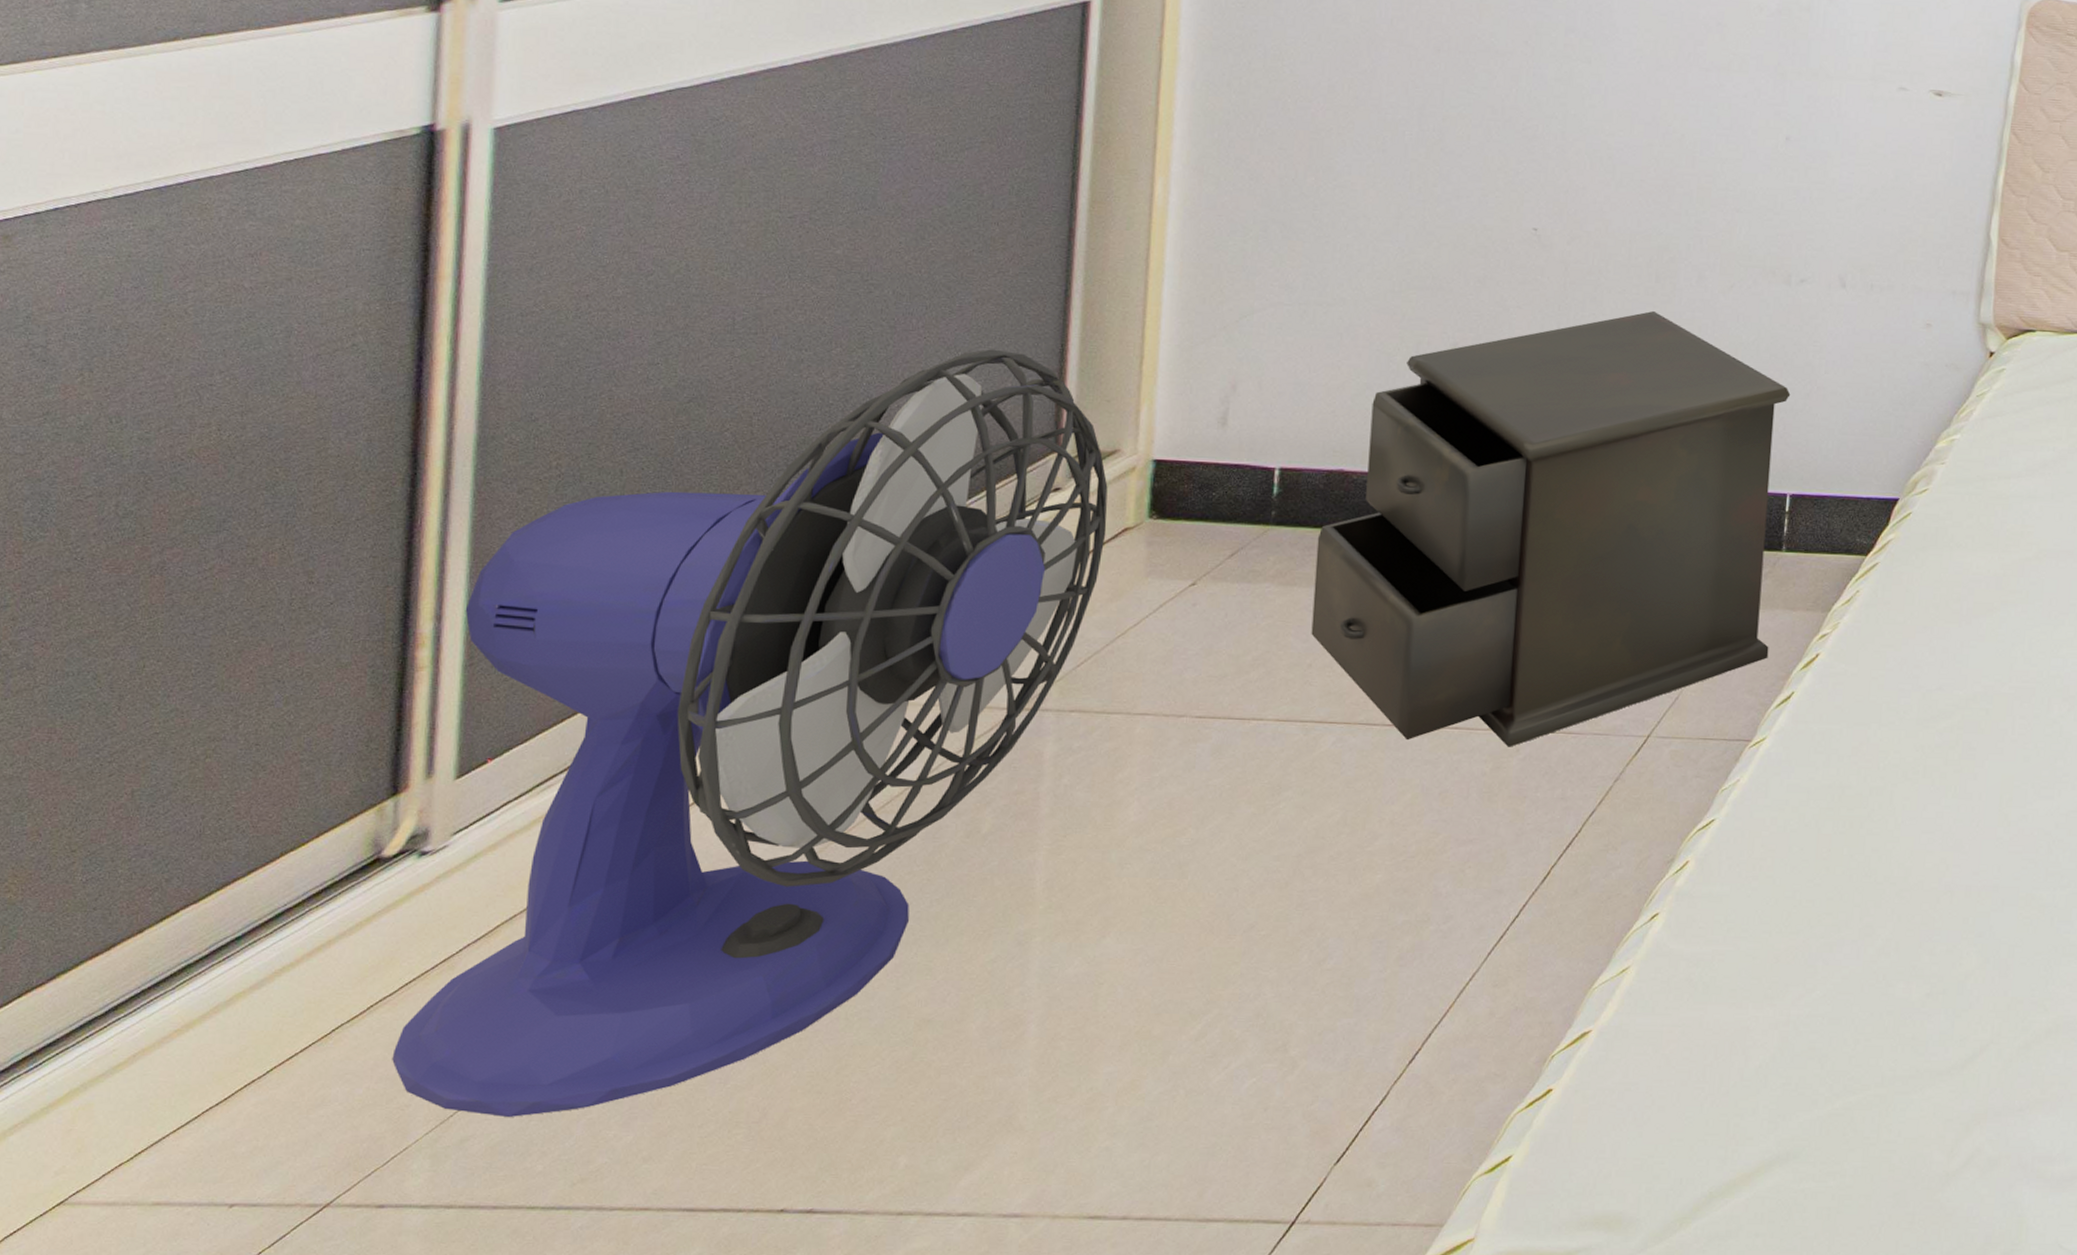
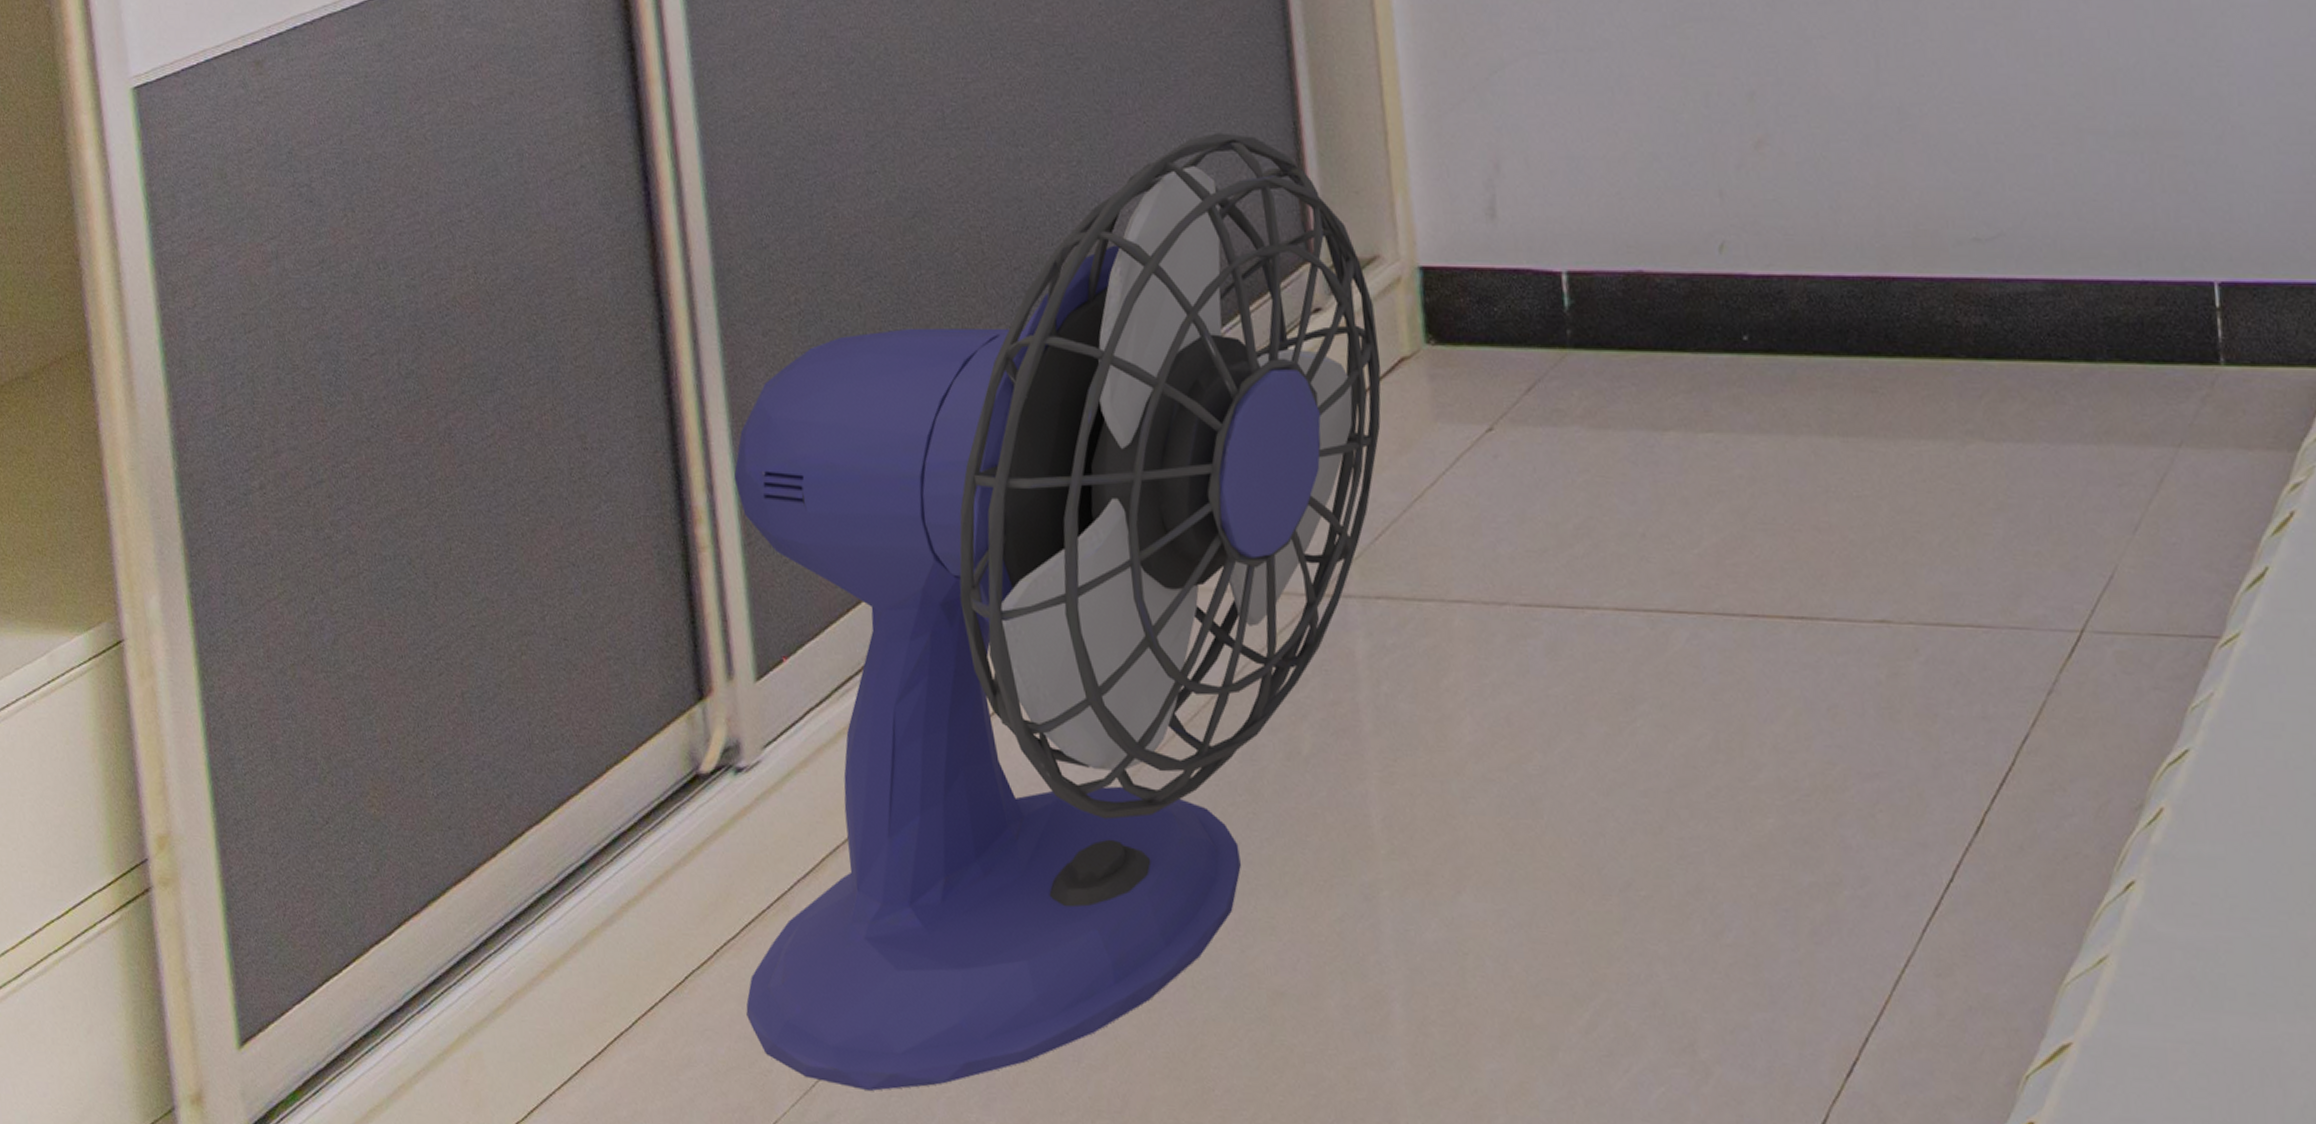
nightstand: present [1311,311,1791,747] -> none [1626,32,2225,646]

